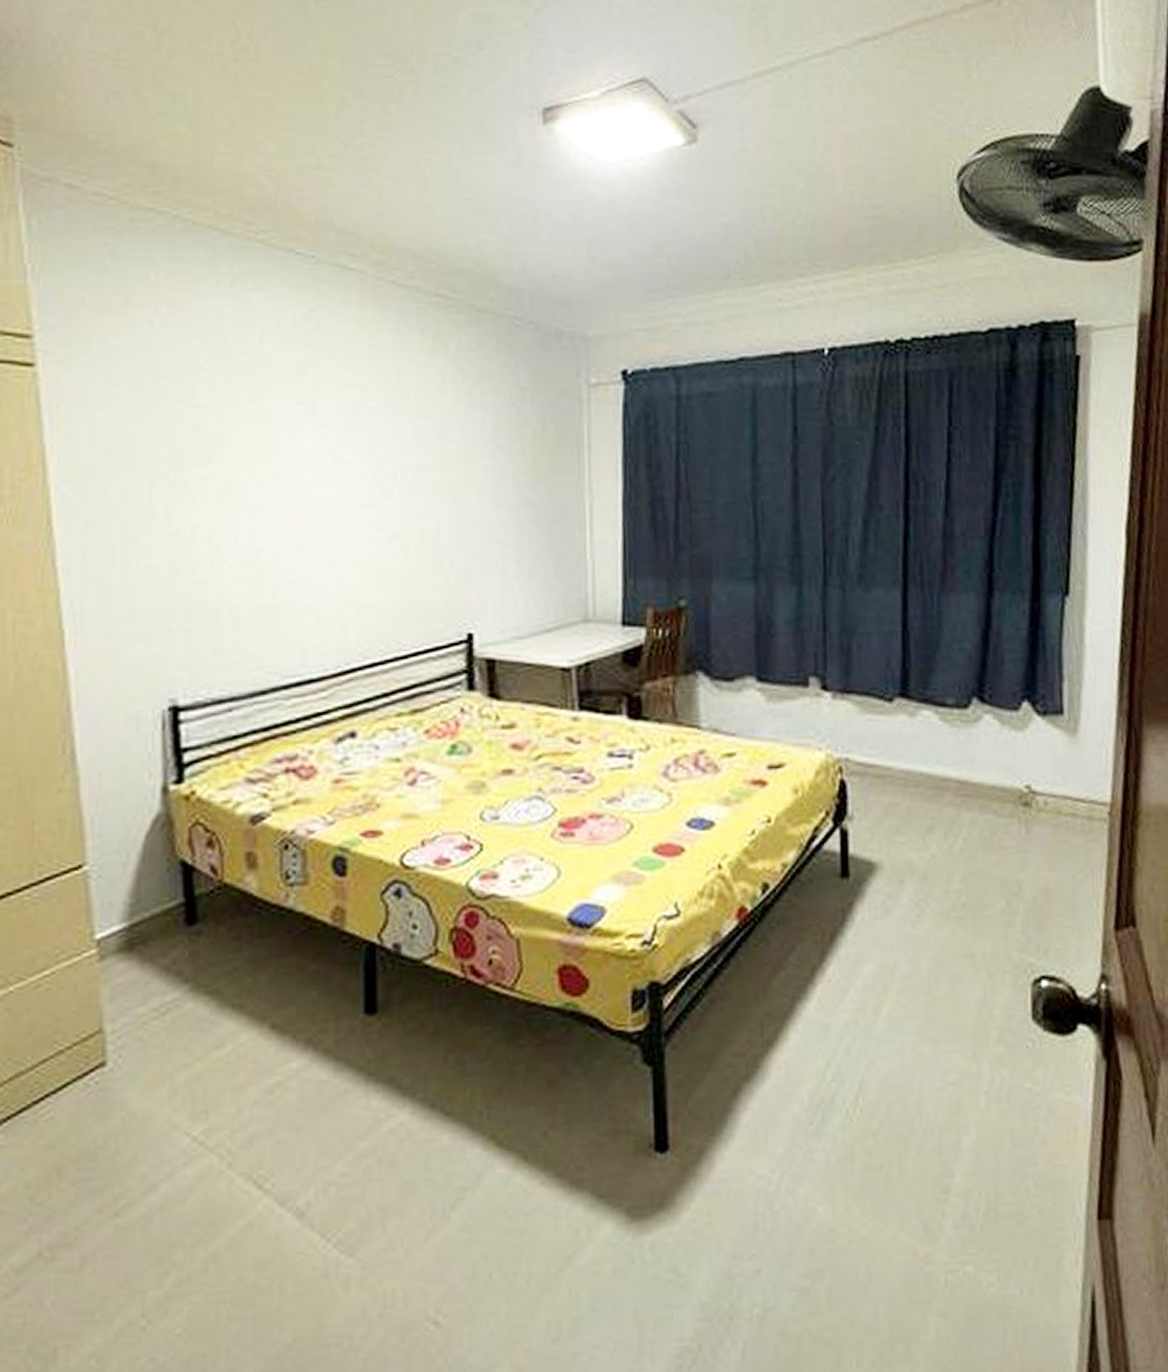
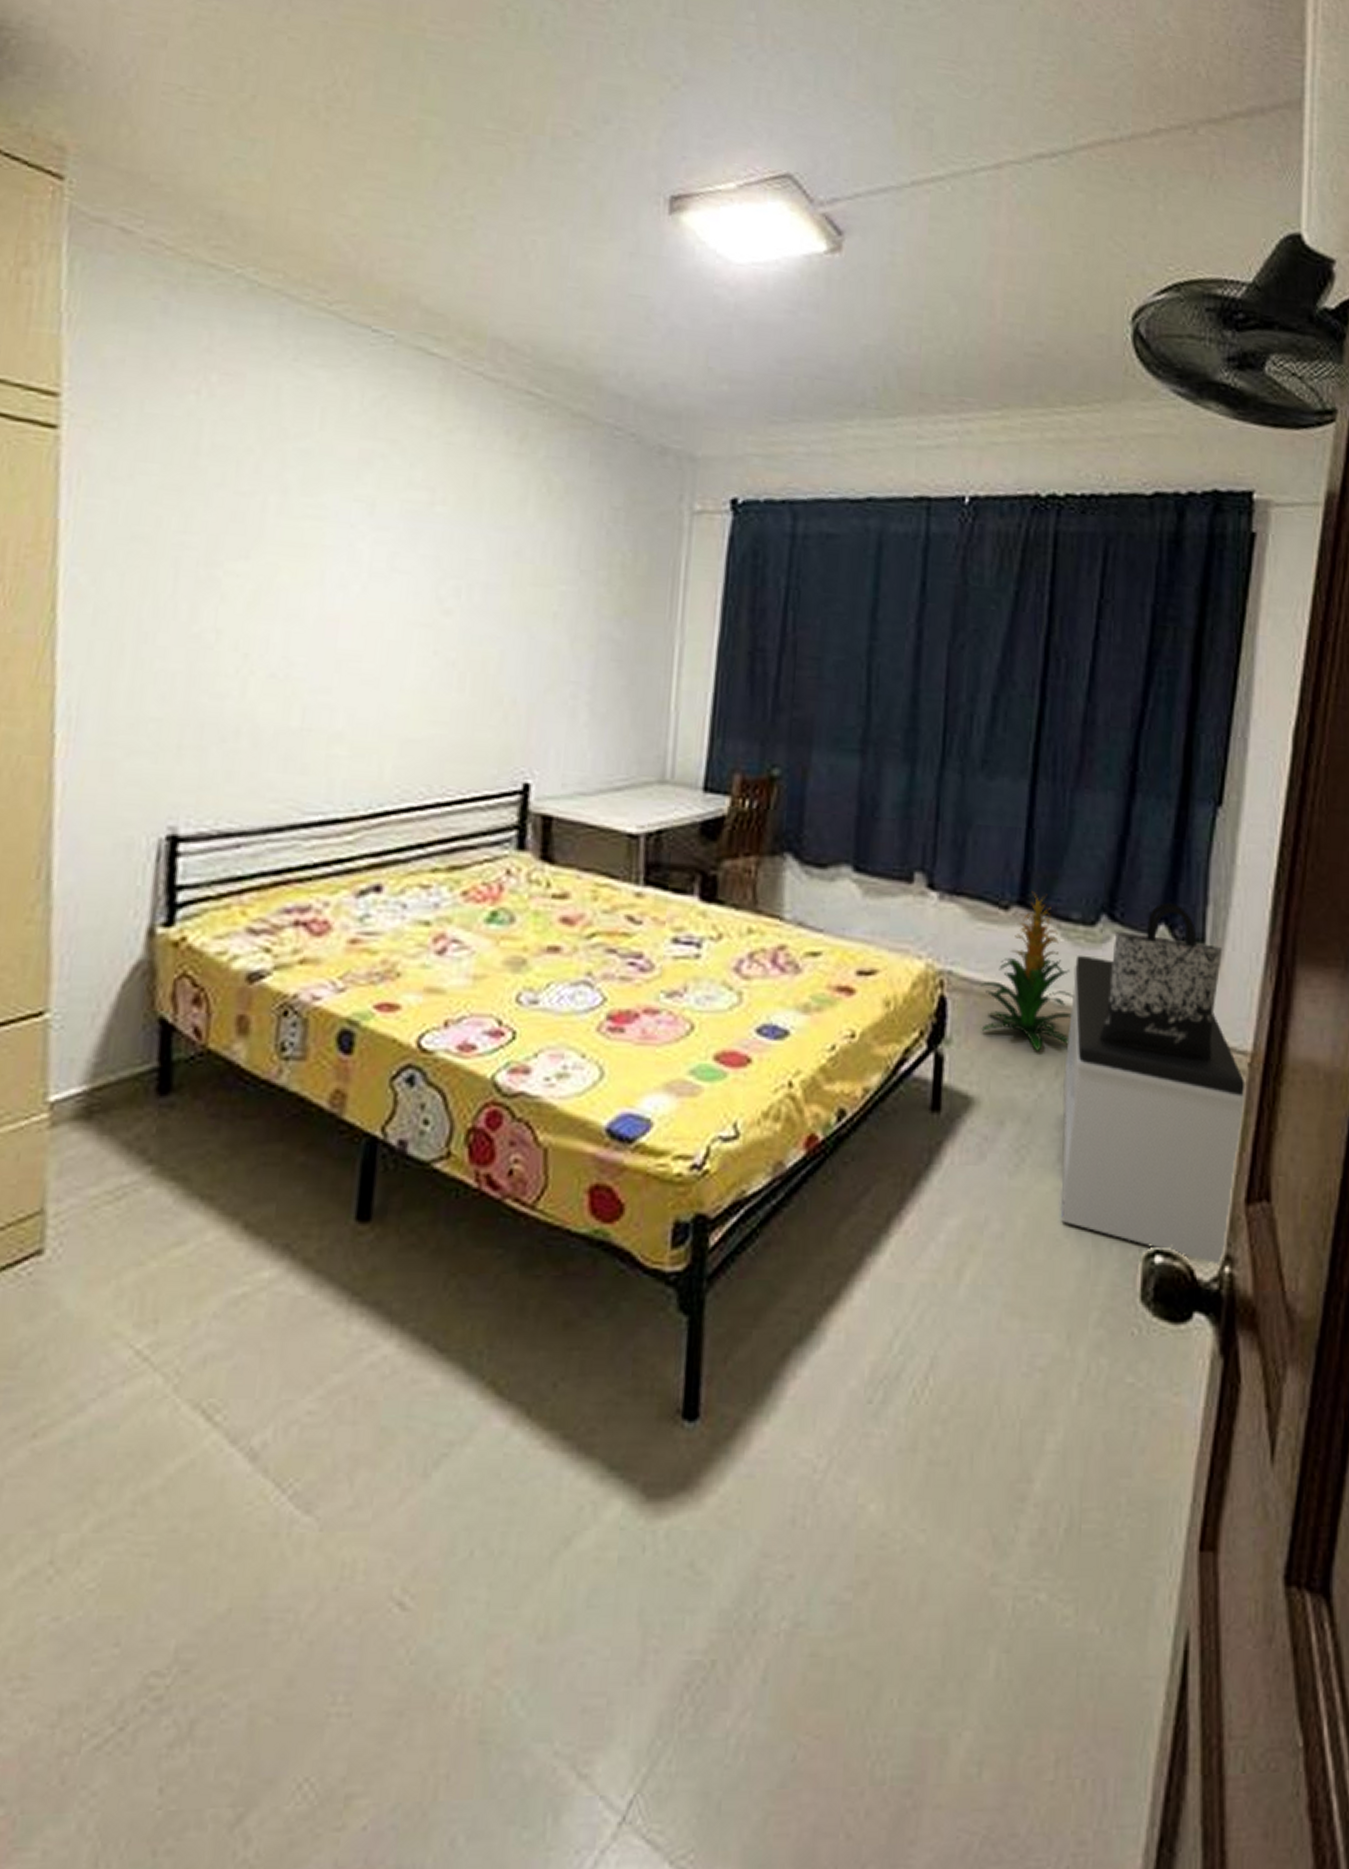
indoor plant: none [874,684,955,819] -> present [980,891,1074,1051]
bench: none [951,734,1108,984] -> present [1061,955,1246,1265]
tote bag: none [979,683,1079,812] -> present [1099,903,1222,1059]

